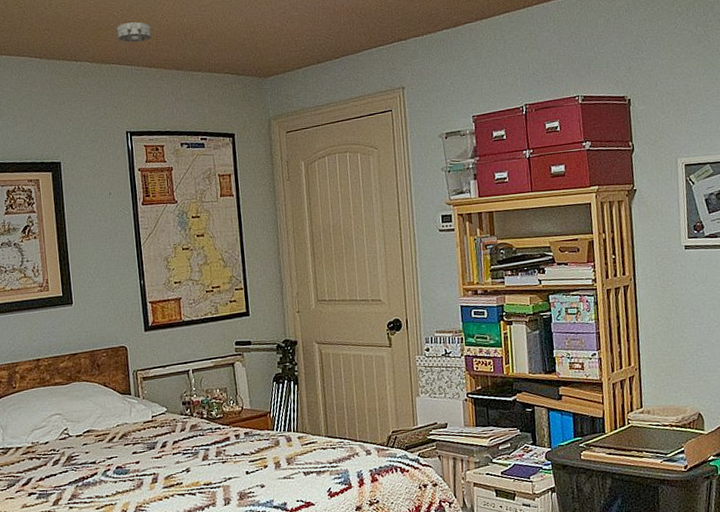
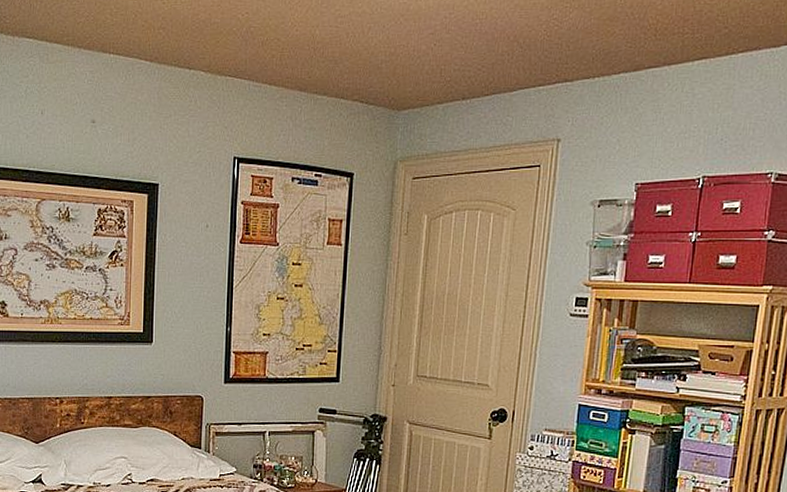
smoke detector: present [117,21,152,43] -> none [239,28,278,54]

